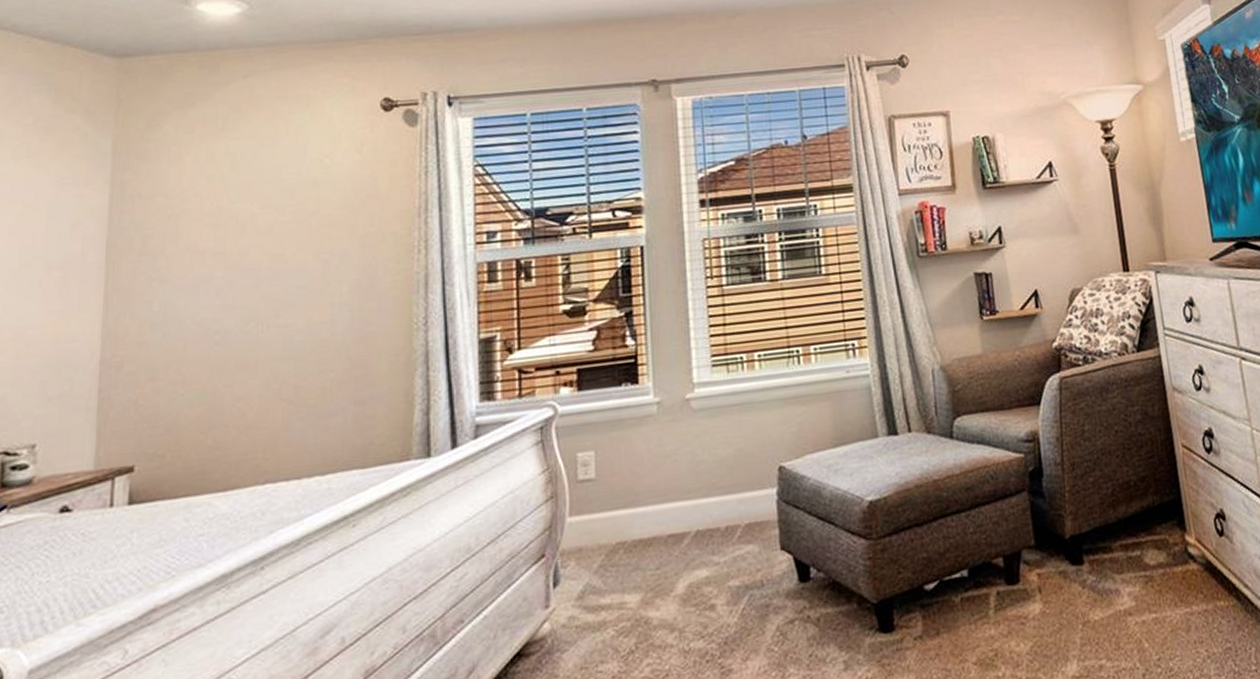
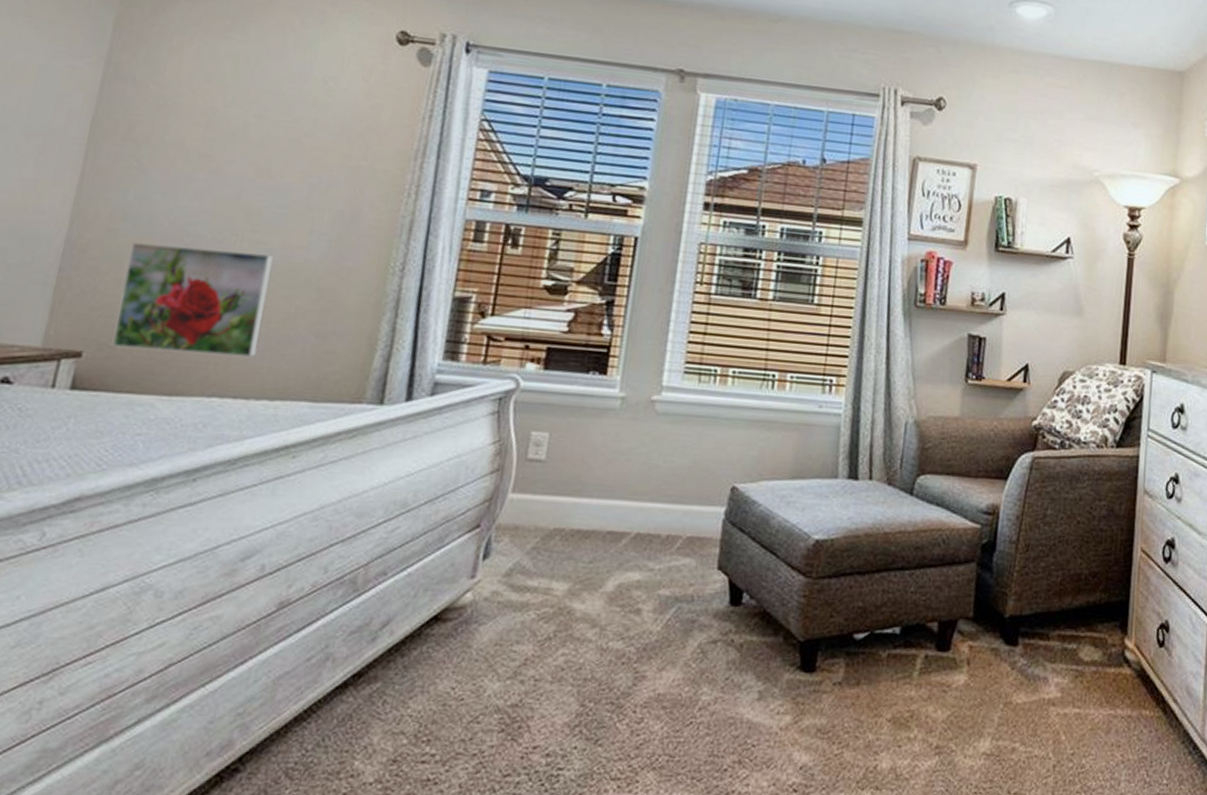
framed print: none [161,336,302,456] -> present [111,242,274,357]

